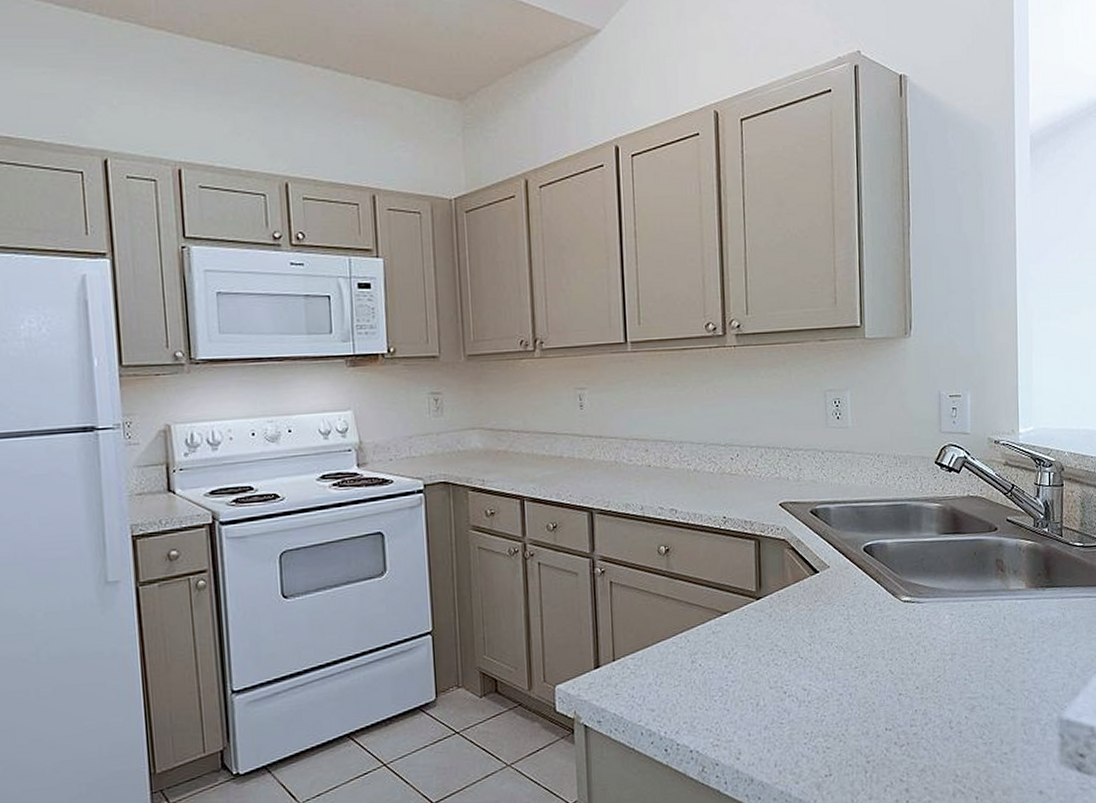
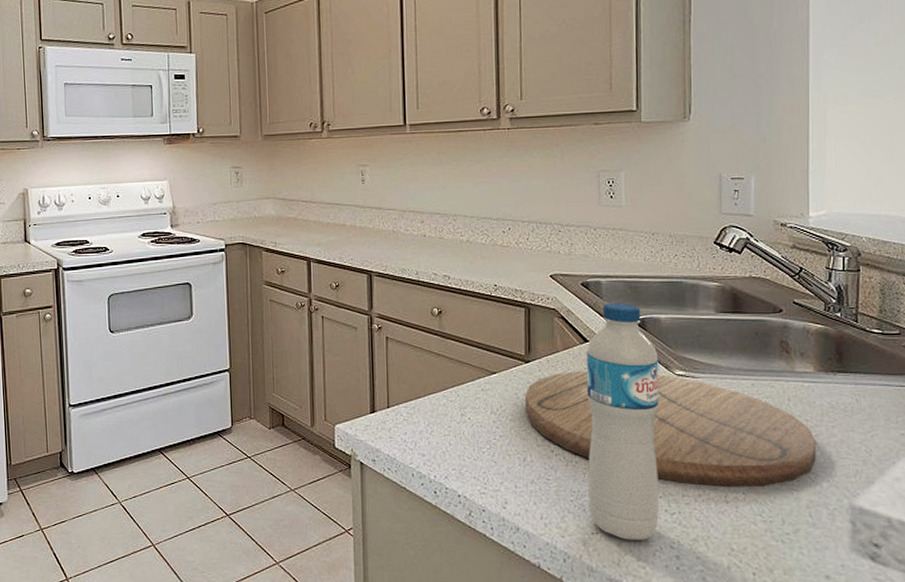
cutting board: none [756,601,1029,714] -> present [524,370,816,488]
water bottle: none [817,529,889,779] -> present [586,303,659,540]

